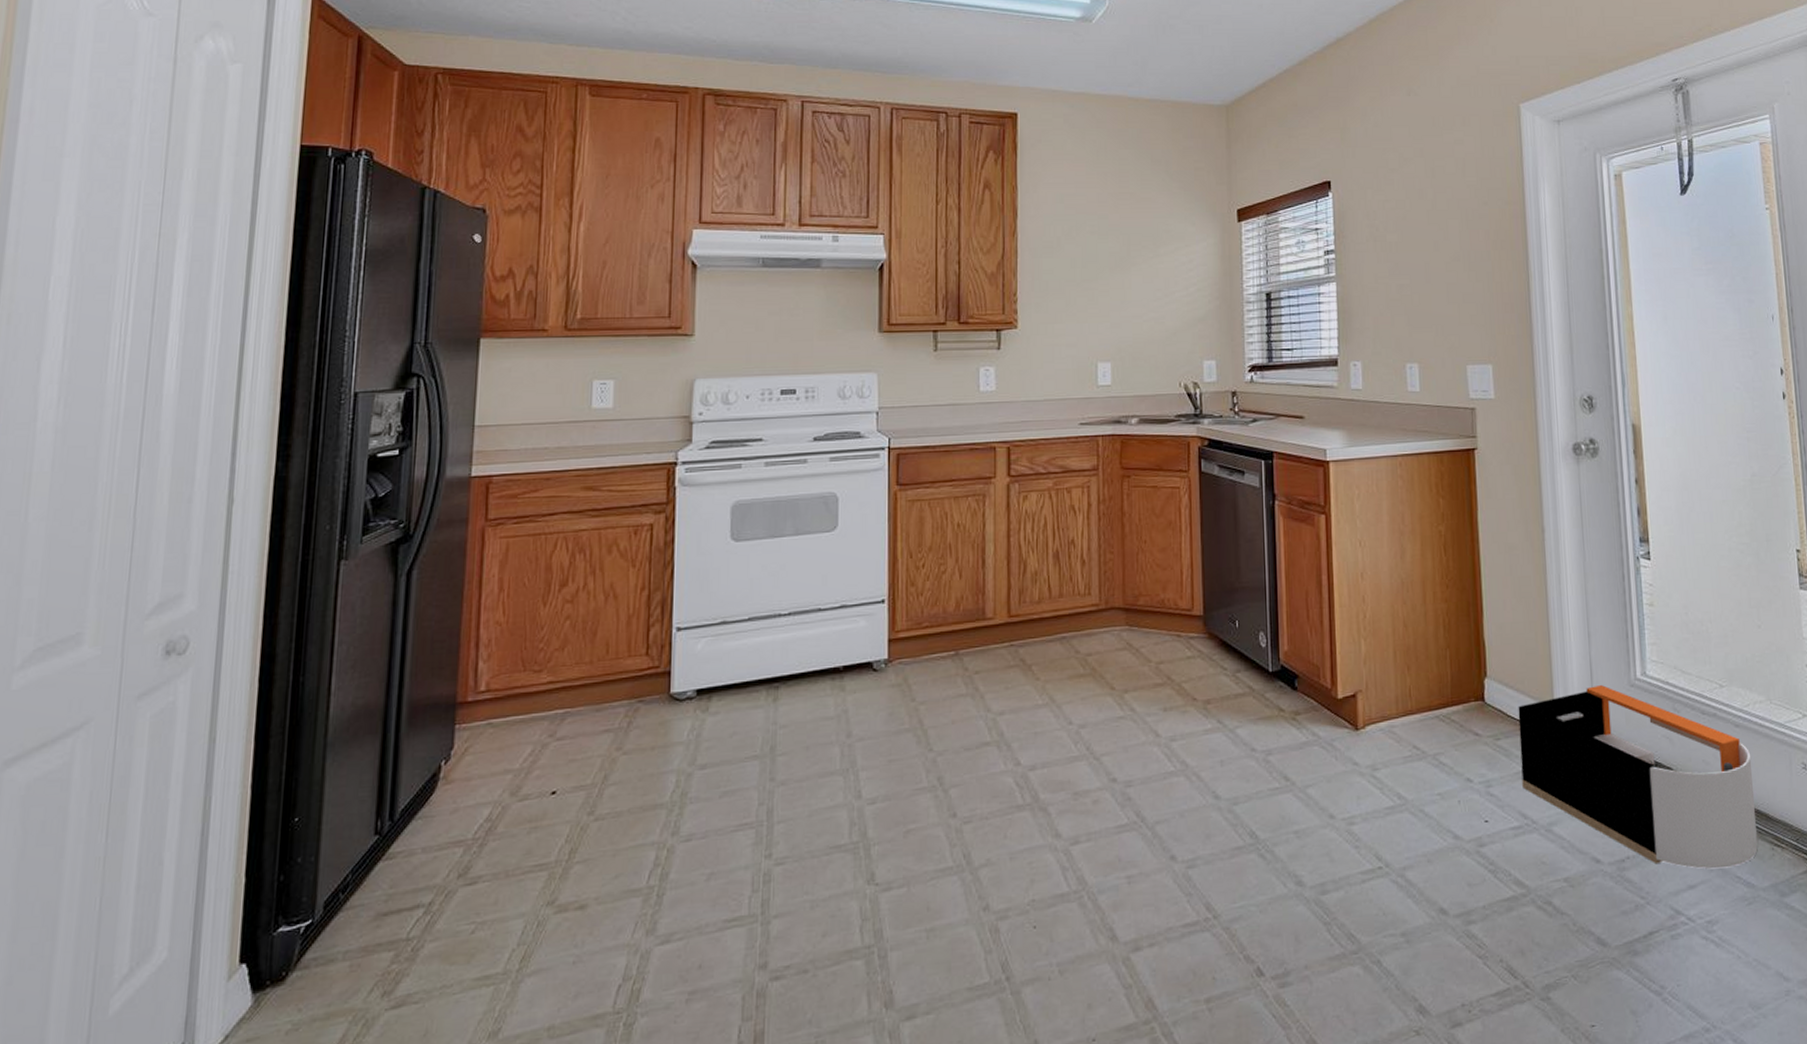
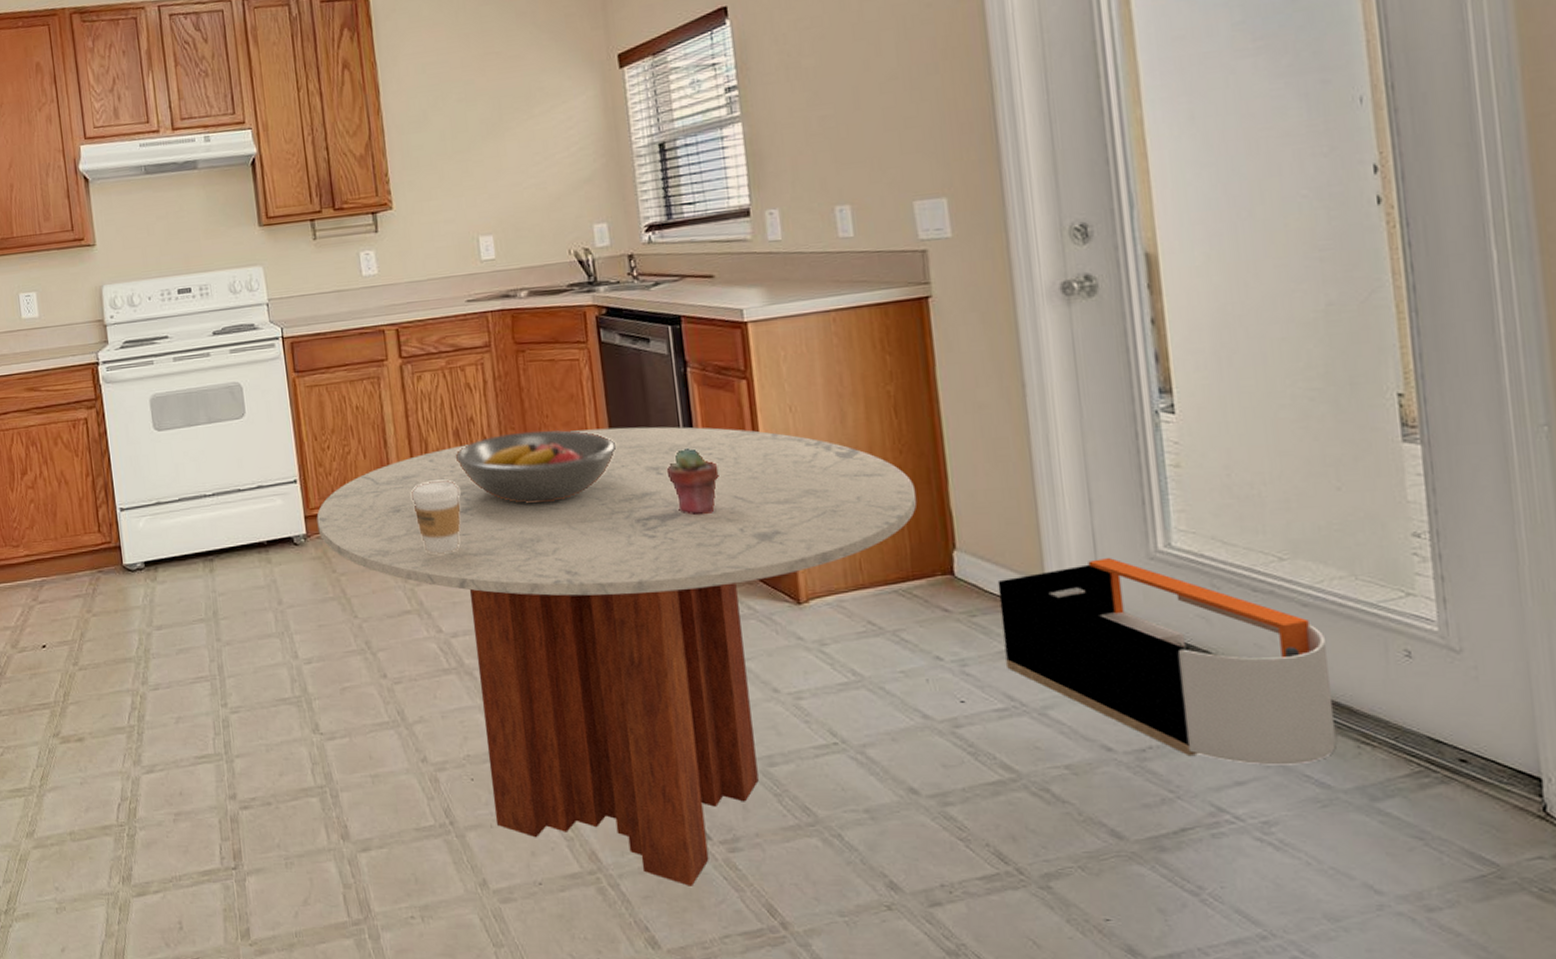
coffee table: none [901,555,1458,1028] -> present [316,426,918,886]
coffee cup: none [1003,603,1054,681] -> present [411,479,461,554]
fruit bowl: none [1052,555,1207,629] -> present [455,430,617,503]
potted succulent: none [1250,577,1296,642] -> present [666,447,719,515]

